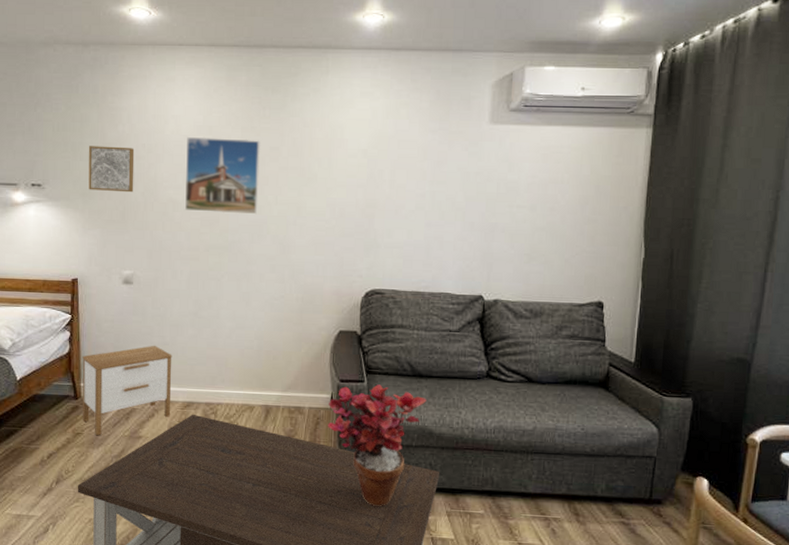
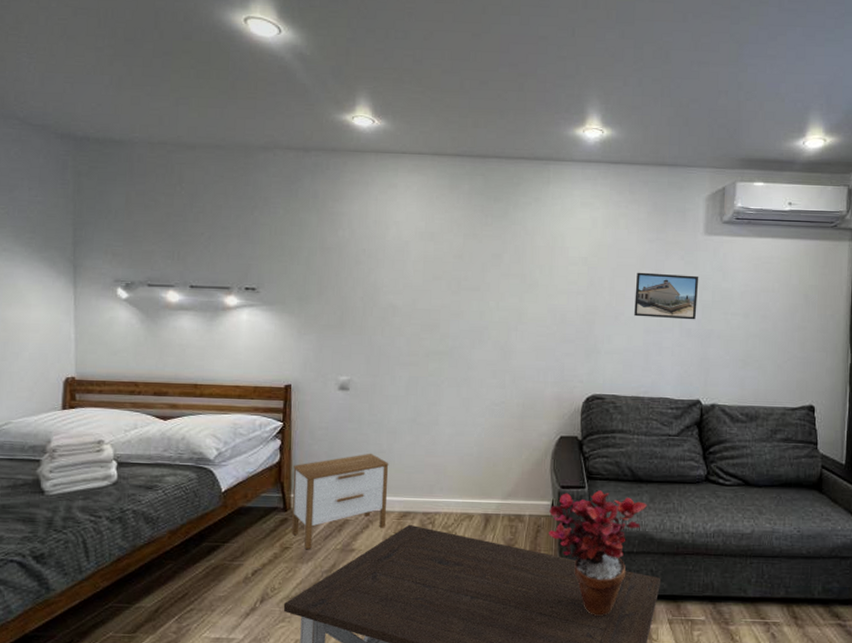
wall art: present [88,146,135,193] -> none [305,250,355,298]
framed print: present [185,136,261,215] -> none [405,242,483,320]
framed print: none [415,164,484,213] -> present [634,272,699,320]

